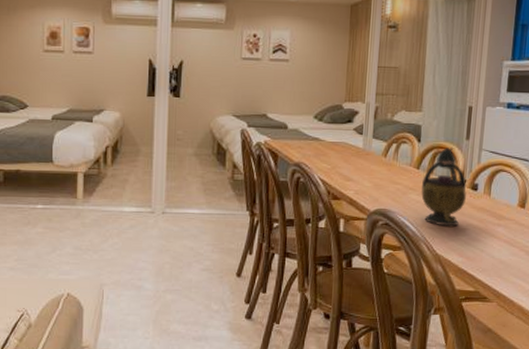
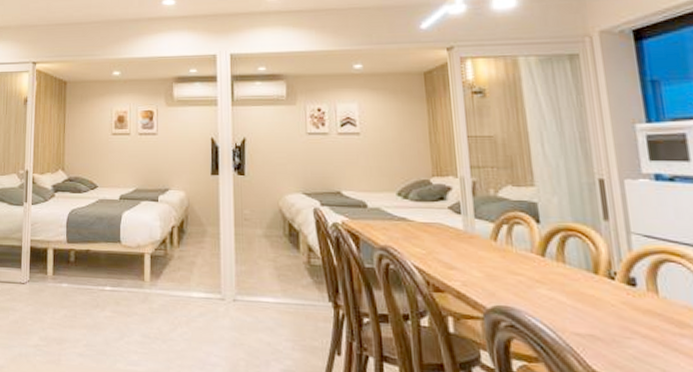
teapot: present [420,148,466,227] -> none [552,230,622,334]

